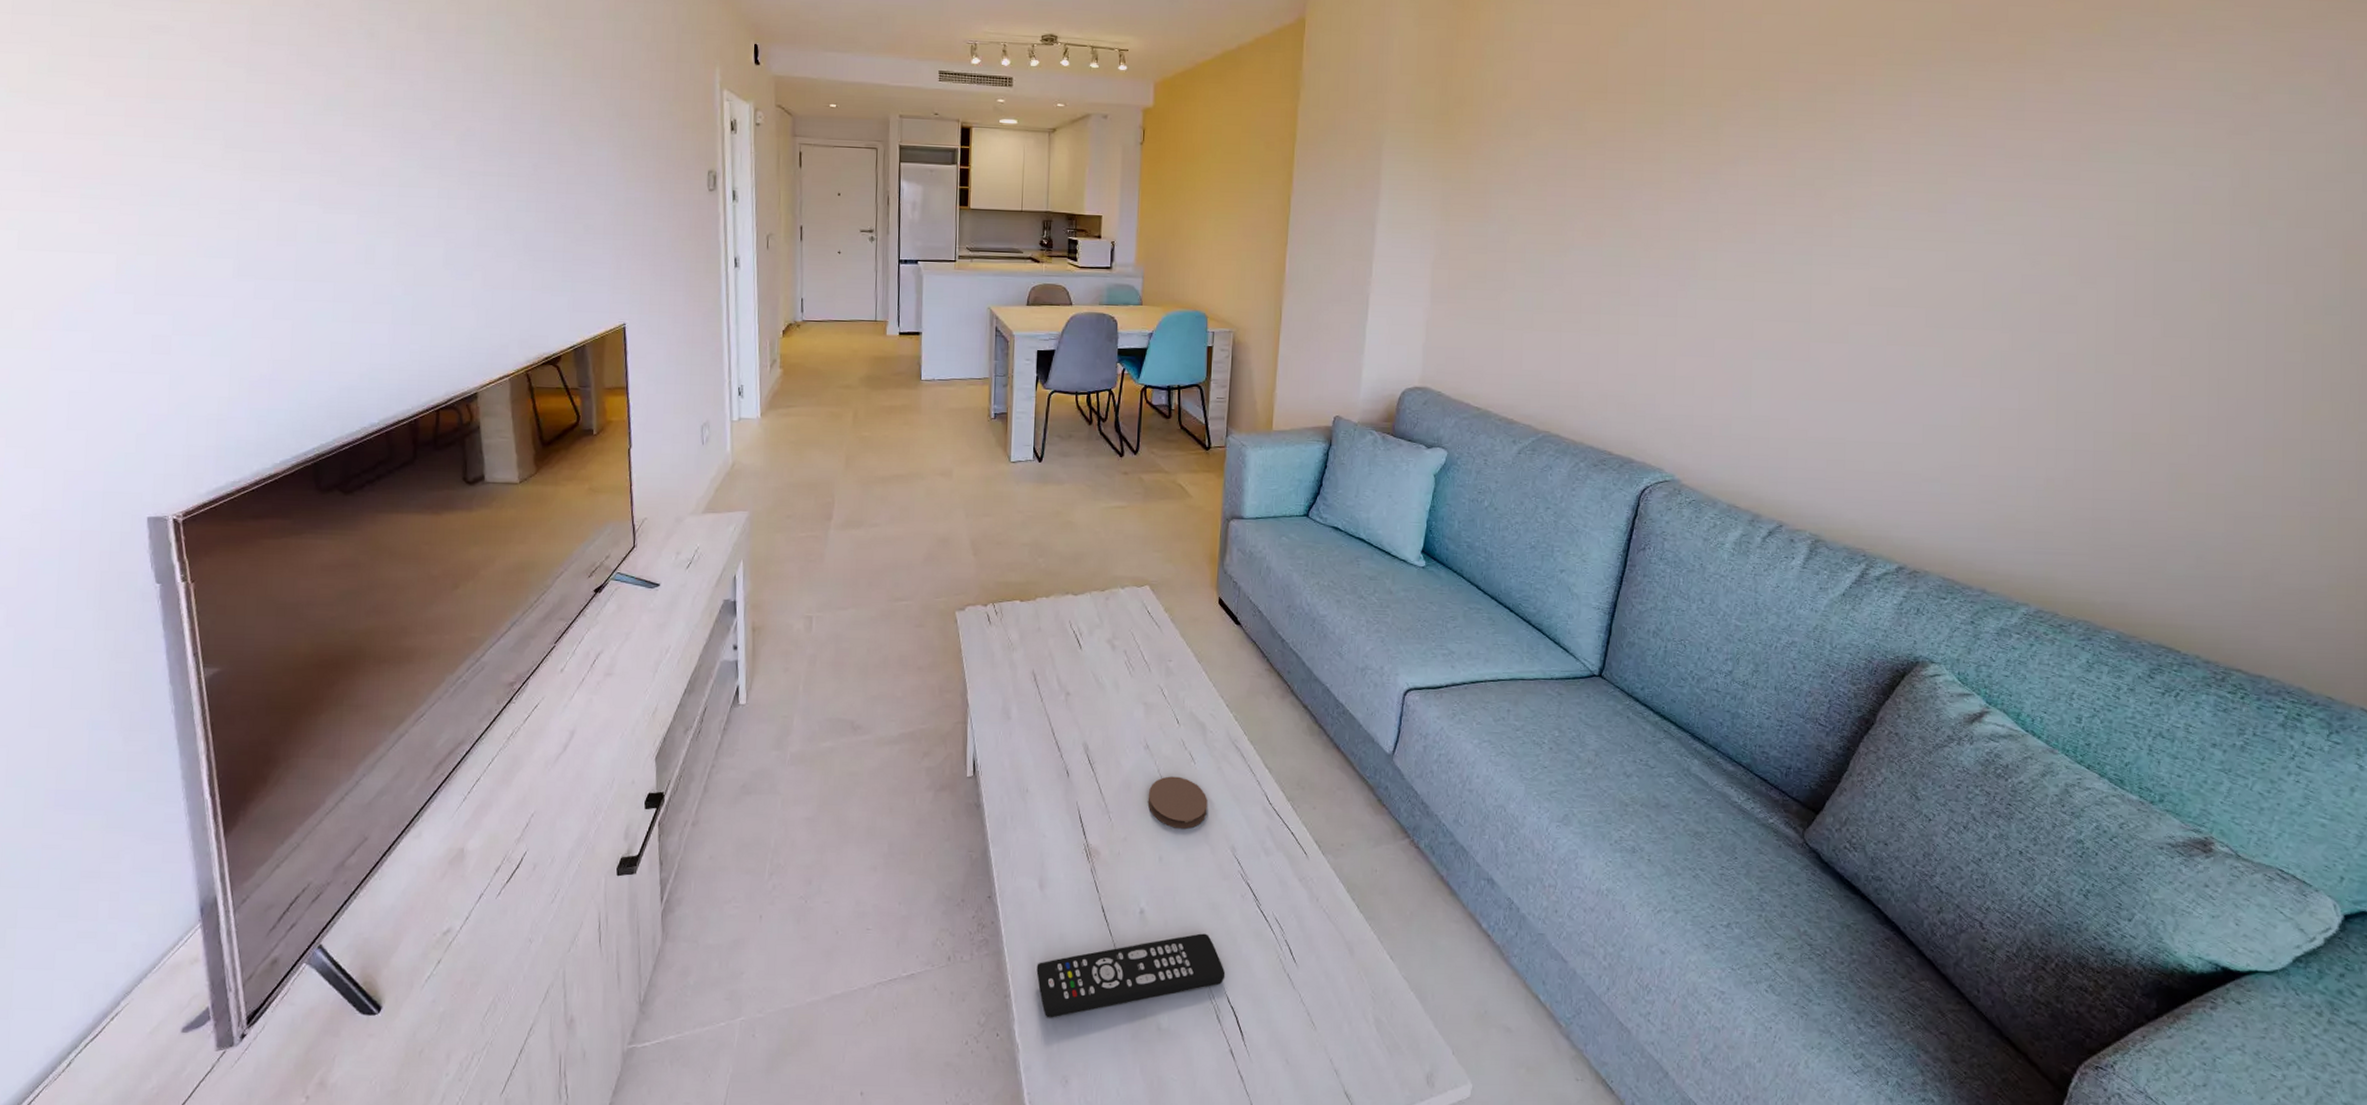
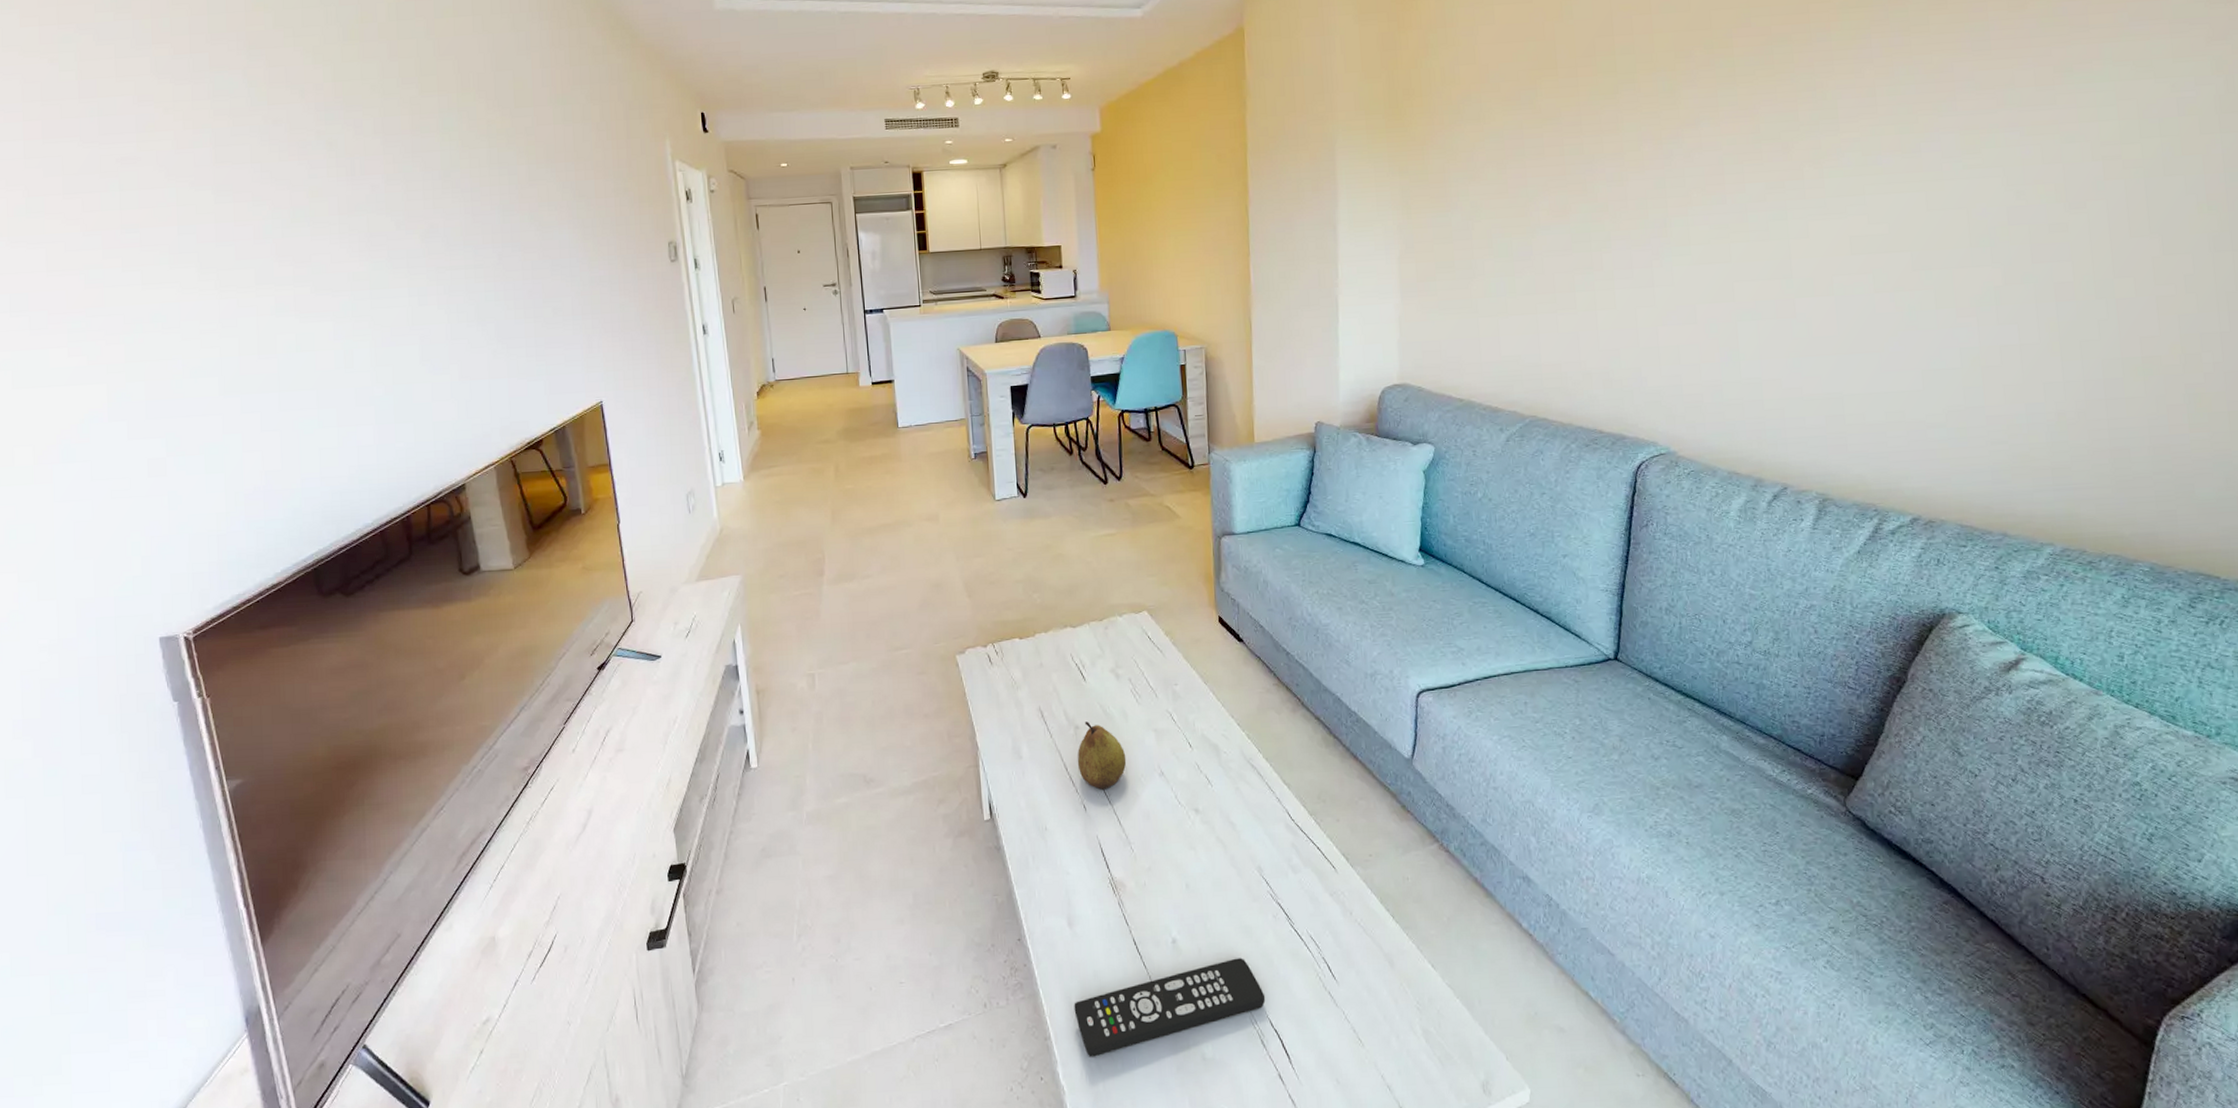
fruit: none [1065,689,1114,758] -> present [1077,722,1127,791]
coaster: present [1147,776,1208,829] -> none [1168,801,1230,854]

